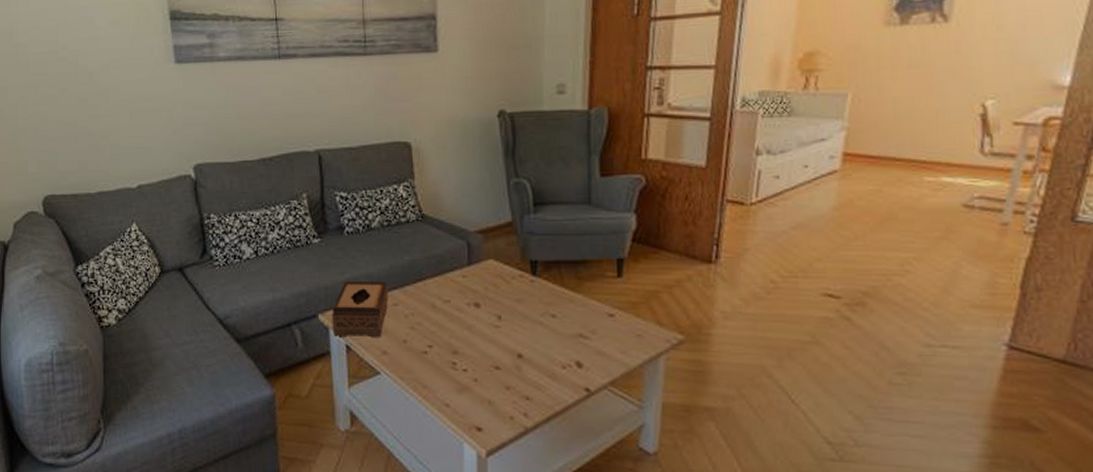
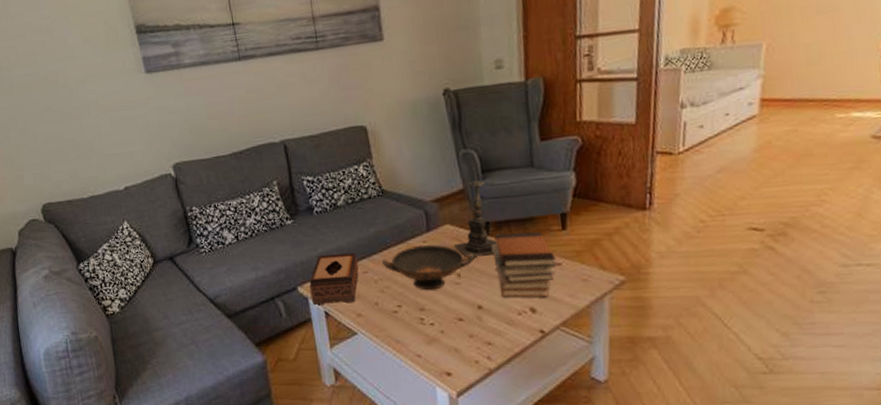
decorative bowl: none [415,281,518,332] -> present [382,244,475,291]
candle holder: none [497,207,544,298] -> present [454,175,496,257]
book stack: none [539,275,609,350] -> present [492,231,557,297]

